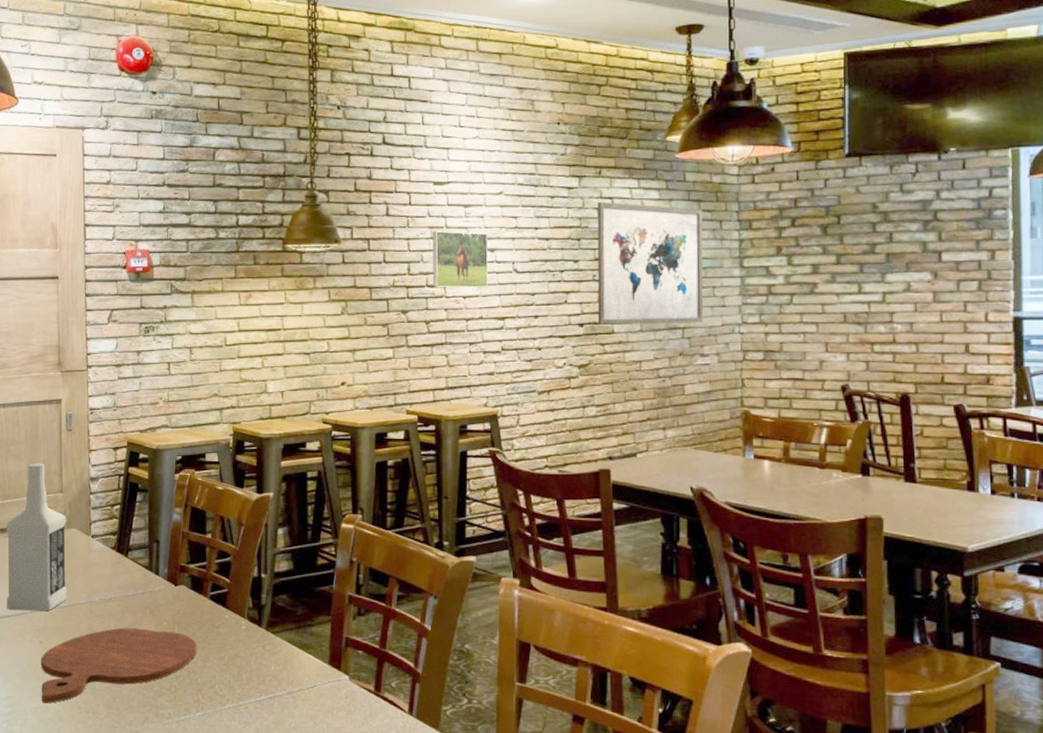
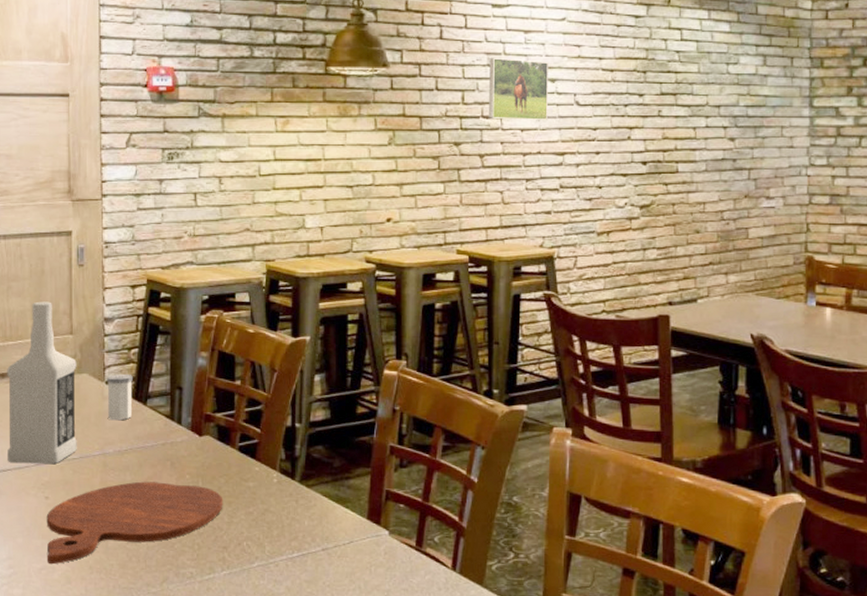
salt shaker: none [93,529,115,572] -> present [107,374,133,421]
wall art: present [597,201,704,325] -> none [661,32,774,164]

